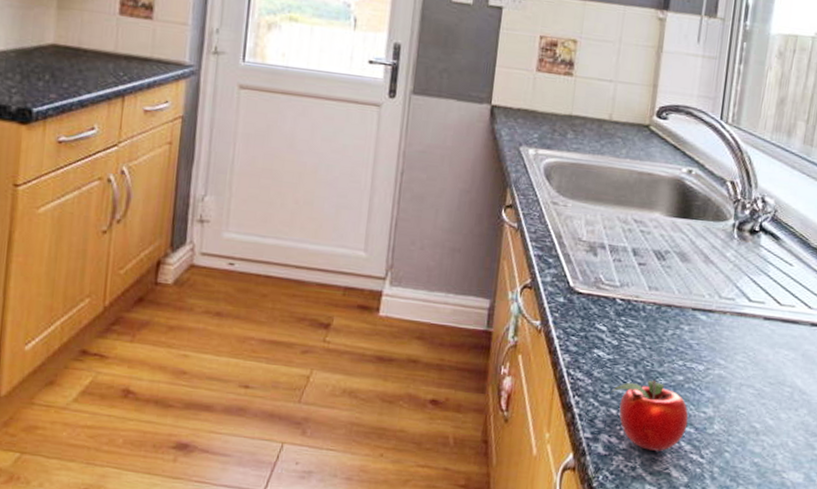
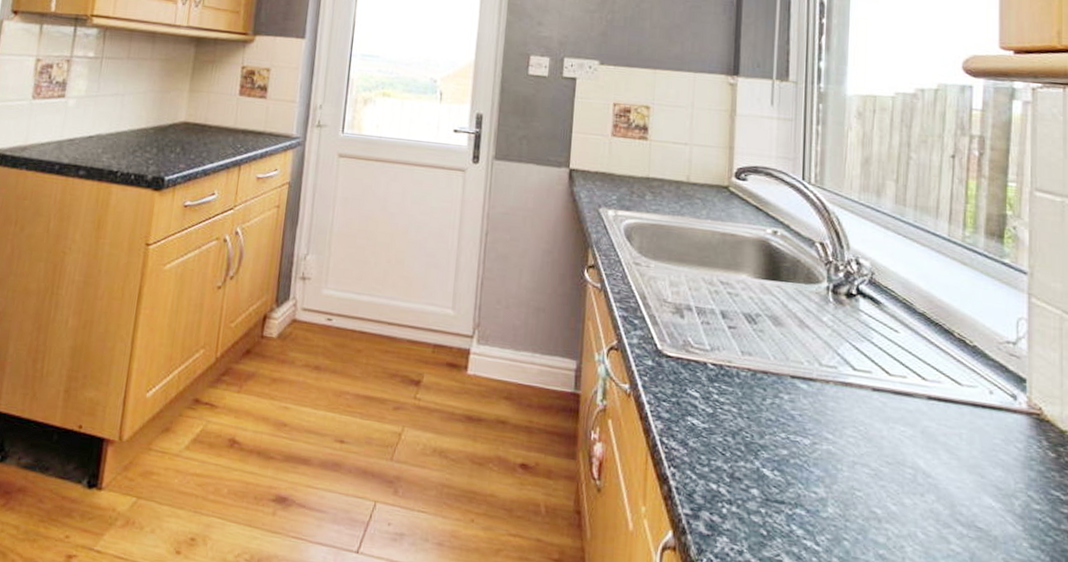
apple: present [610,380,689,451] -> none [708,453,798,535]

